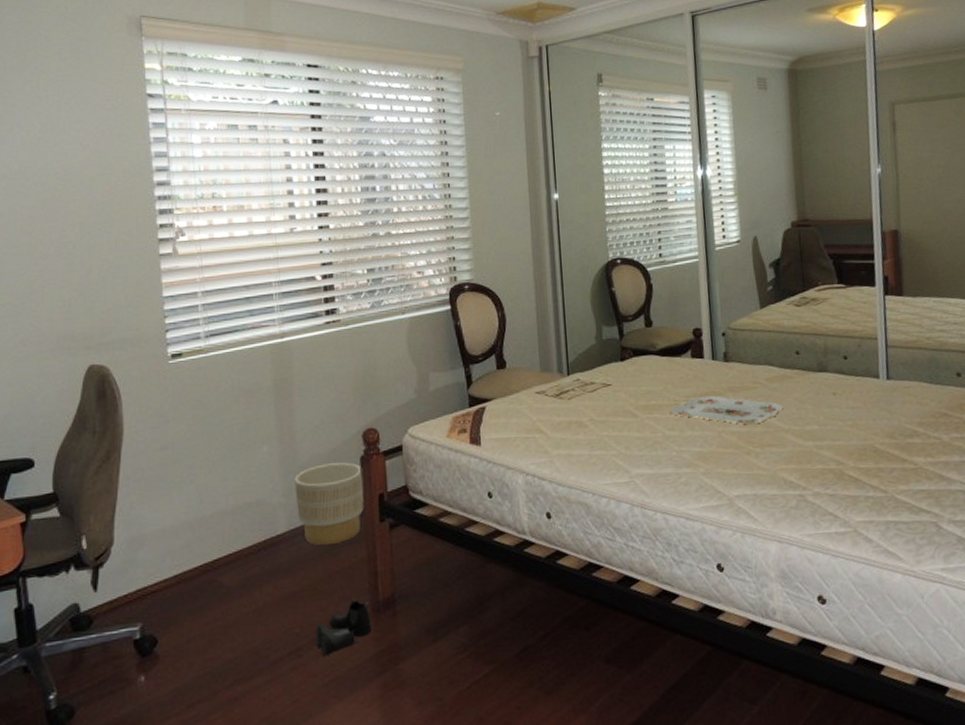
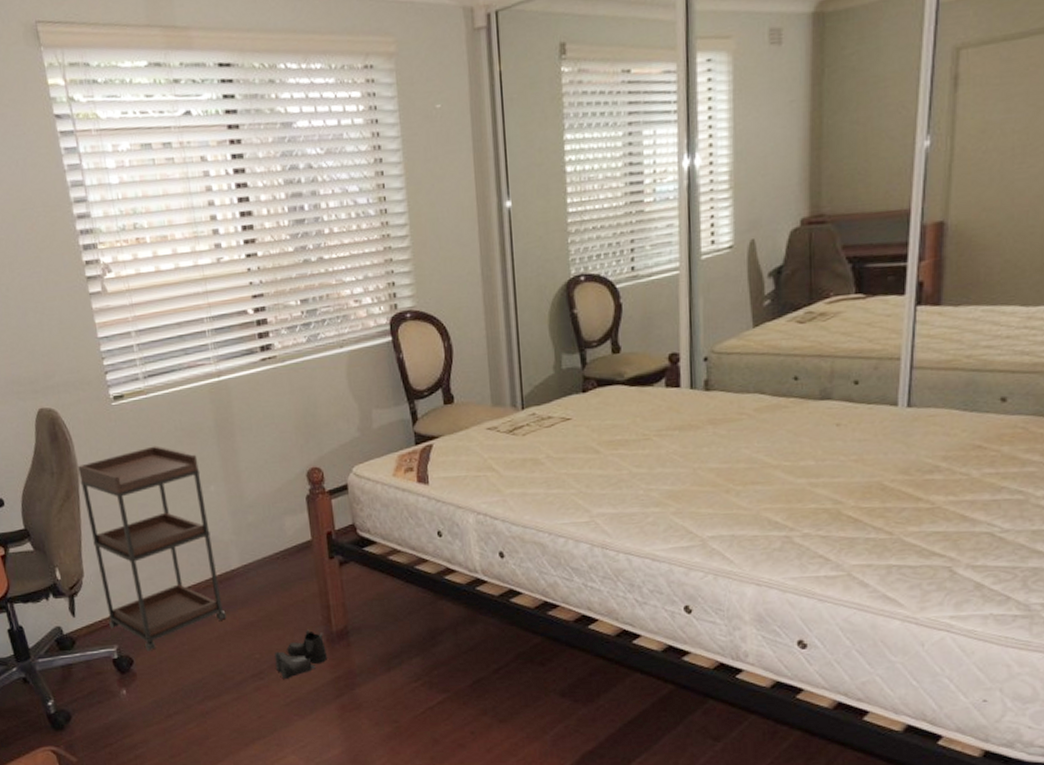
shelving unit: none [122,405,267,629] -> present [77,445,227,652]
planter: present [295,462,364,546] -> none [243,501,313,581]
serving tray: present [670,395,783,425] -> none [638,428,773,461]

